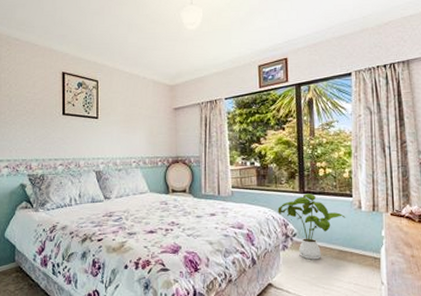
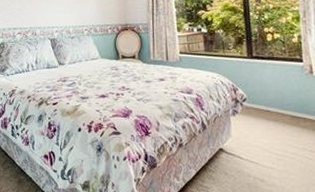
house plant: present [277,194,346,260] -> none [226,59,297,125]

